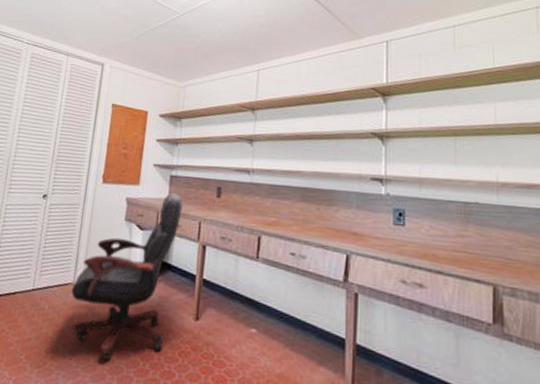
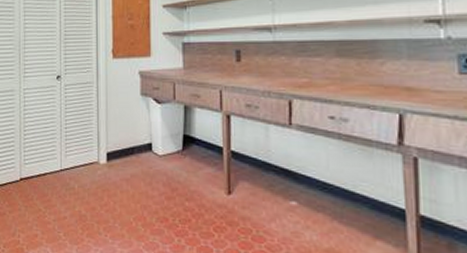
office chair: present [71,192,183,360] -> none [98,60,200,236]

